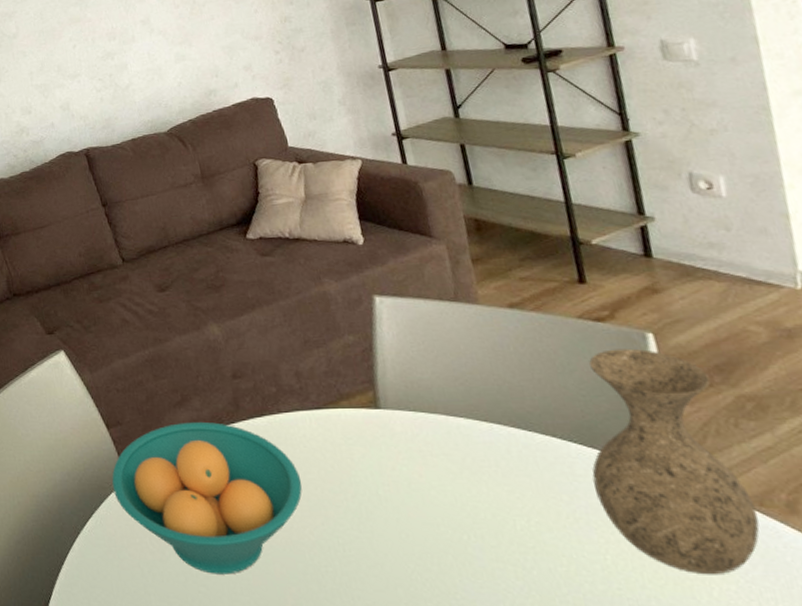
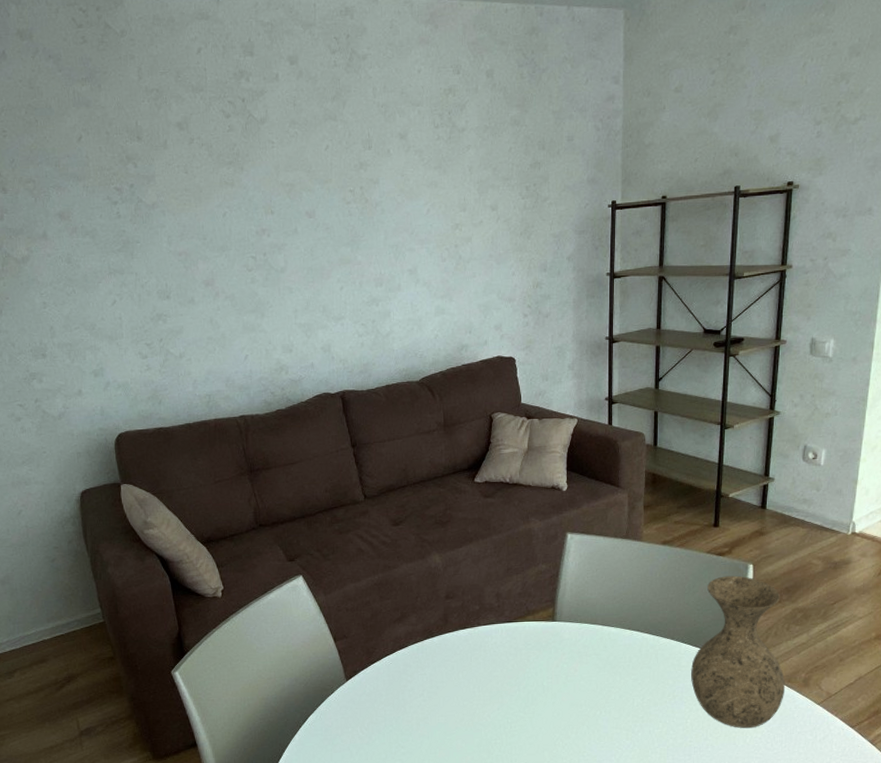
fruit bowl: present [112,421,302,575] -> none [334,634,488,751]

